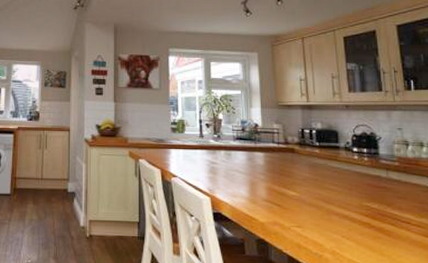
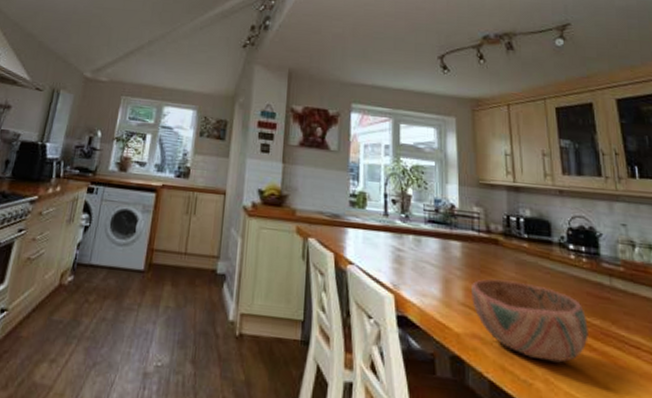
bowl: none [273,179,368,238] -> present [472,279,589,363]

